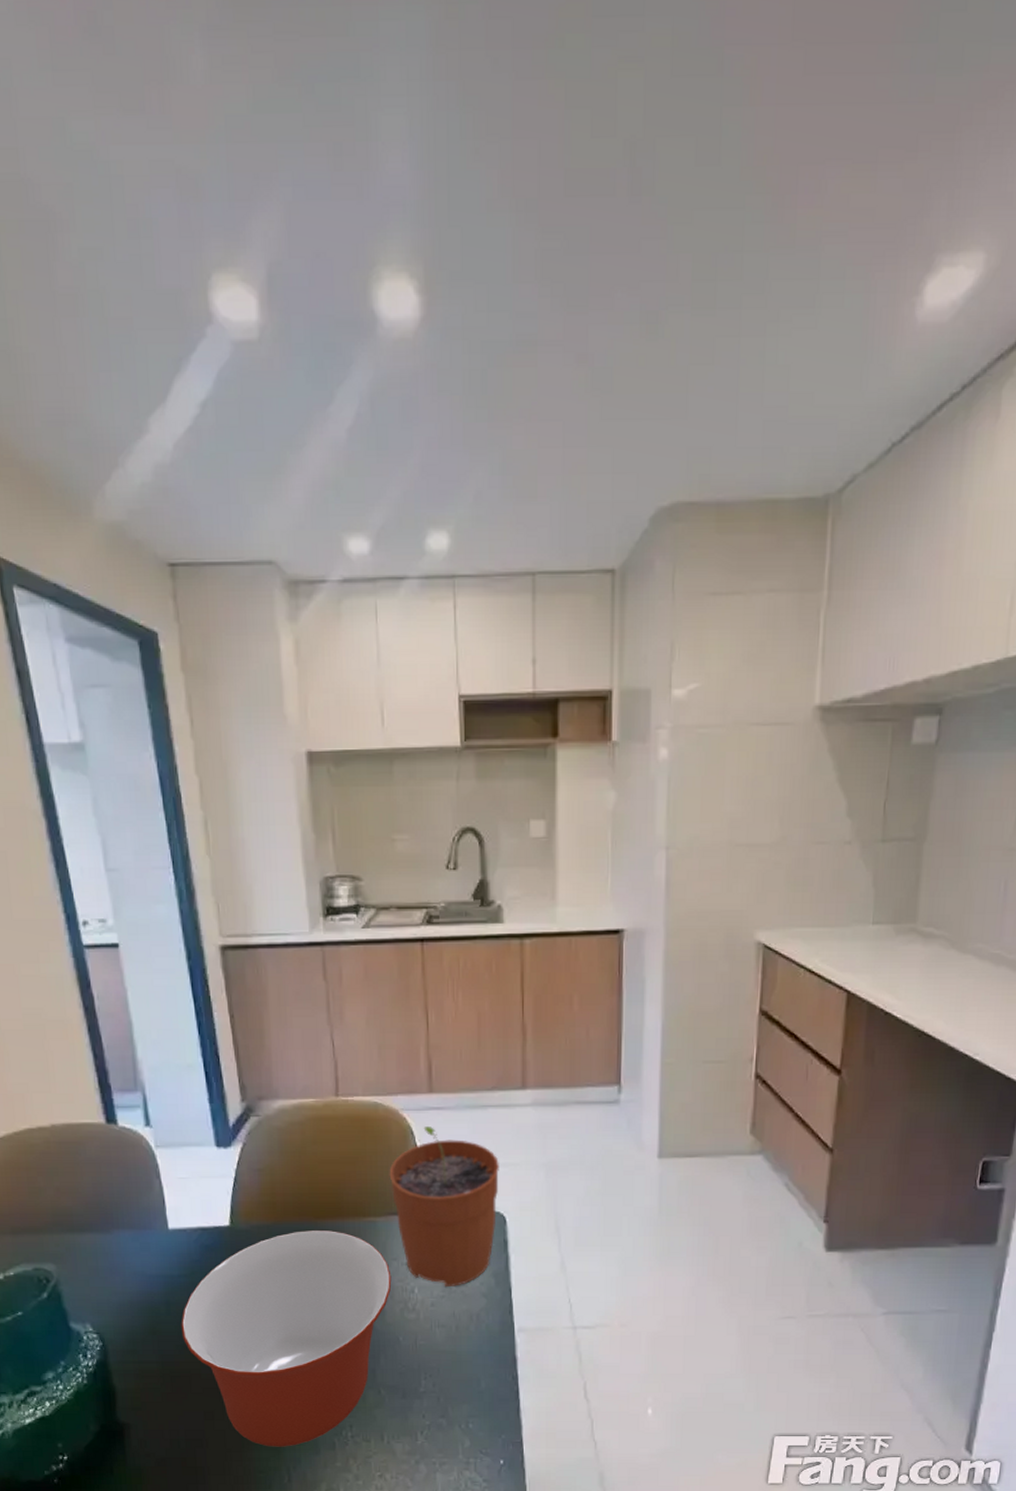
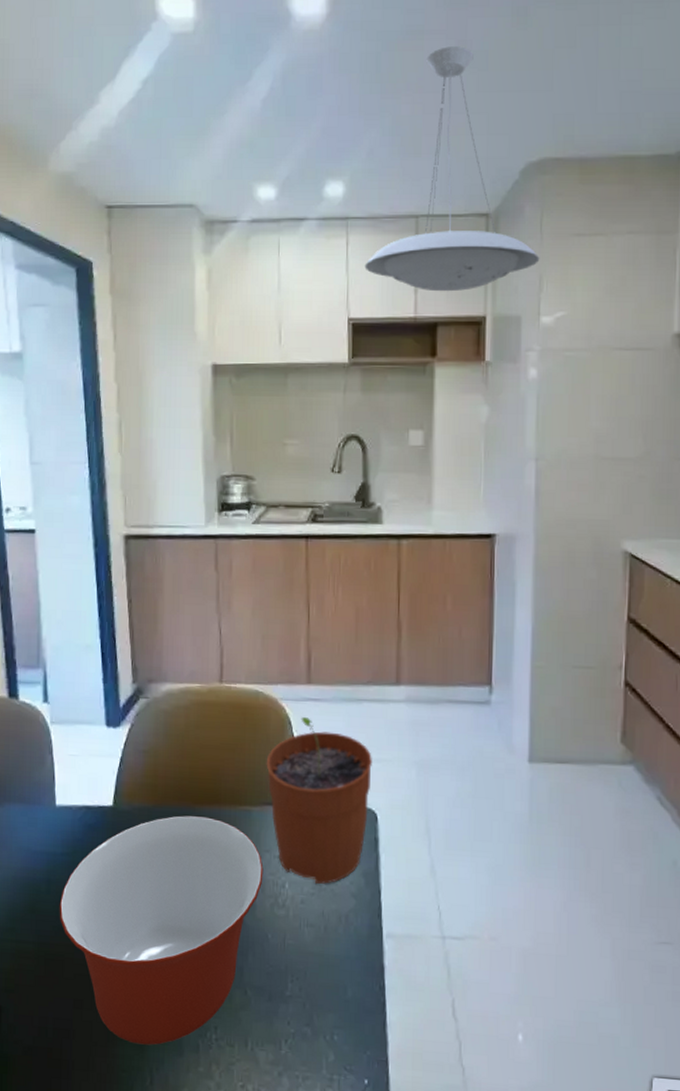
pendant lamp: none [475,362,672,663] -> present [364,46,540,292]

